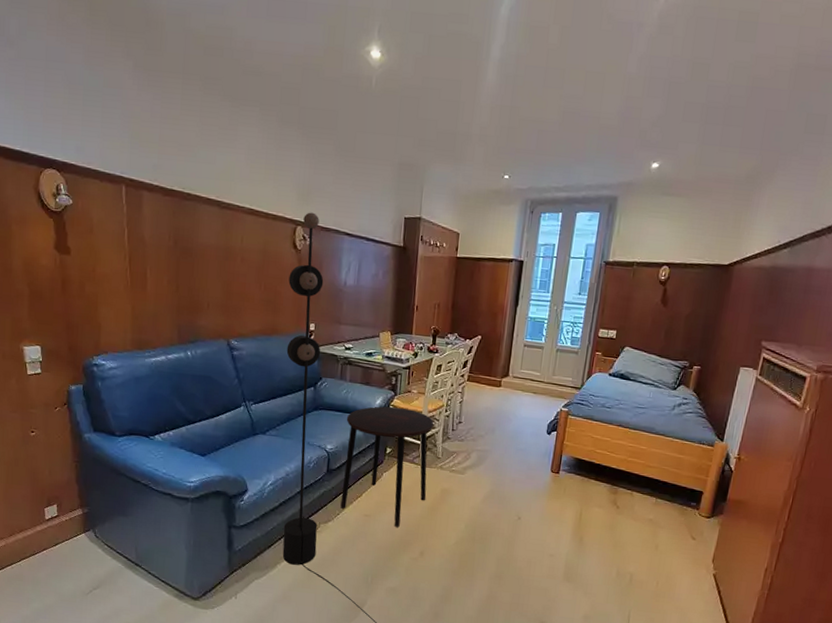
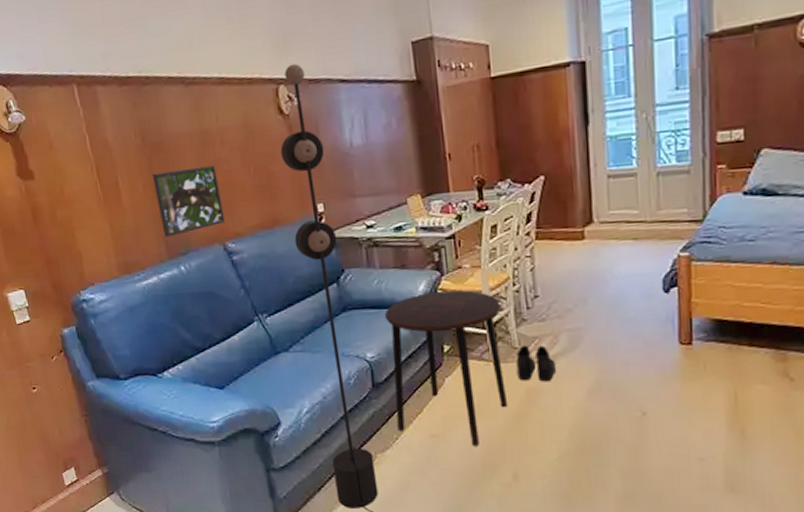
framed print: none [177,272,234,326] -> present [153,165,225,237]
boots: none [437,457,466,486] -> present [516,345,557,382]

